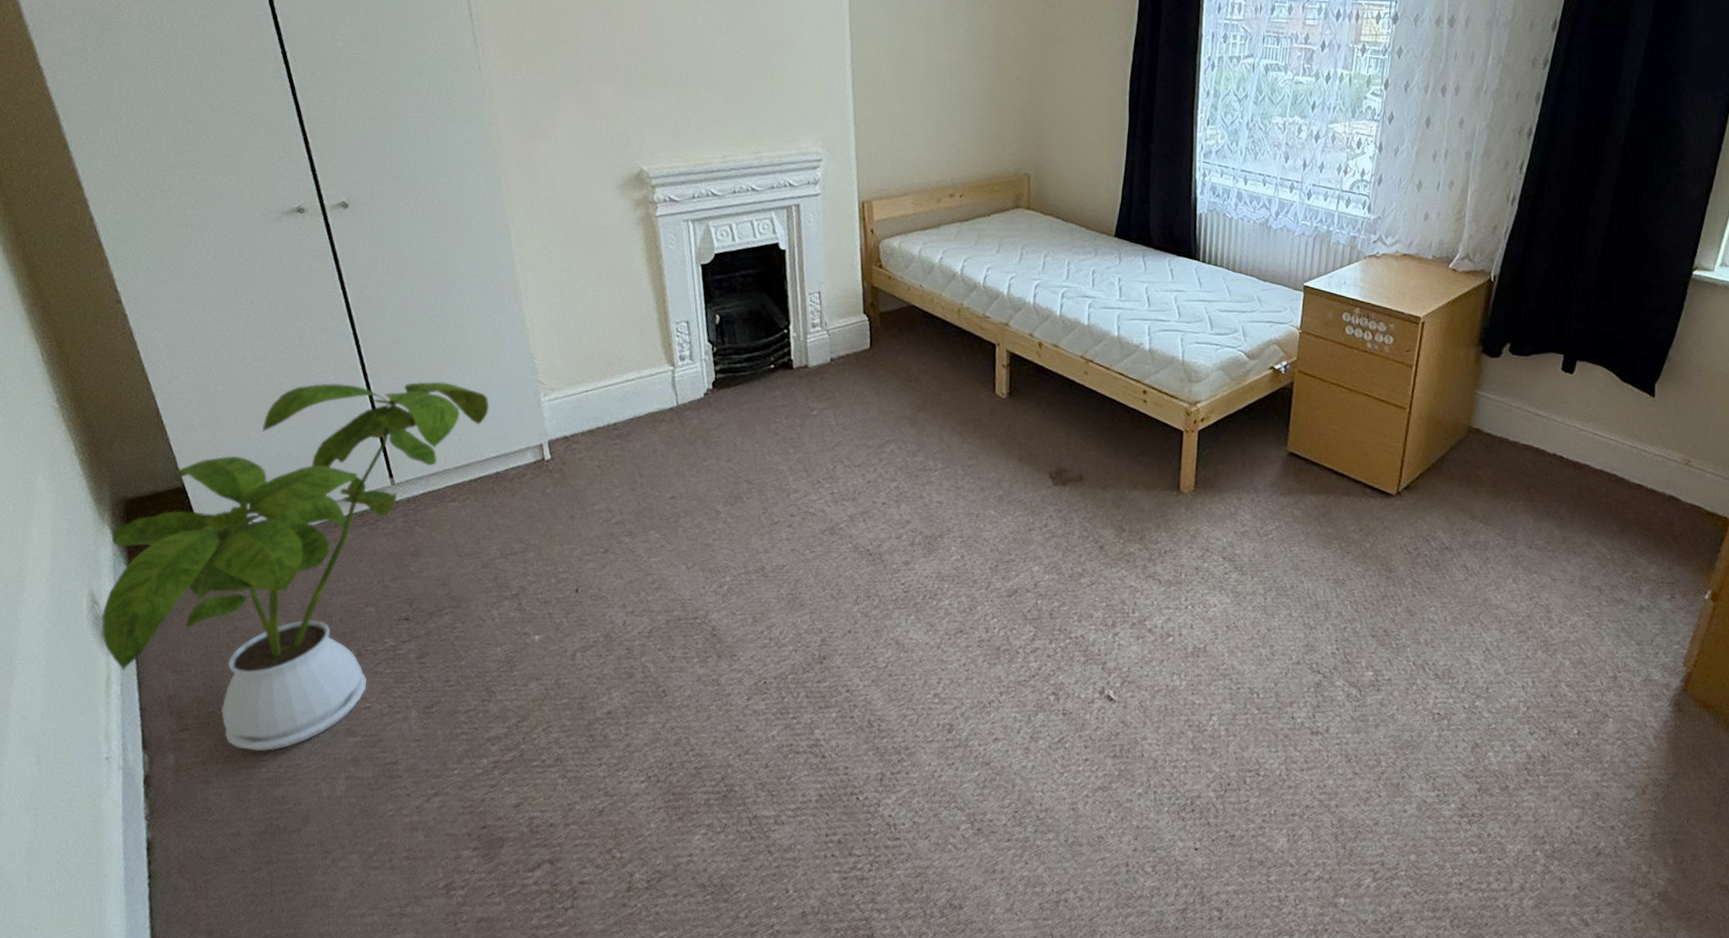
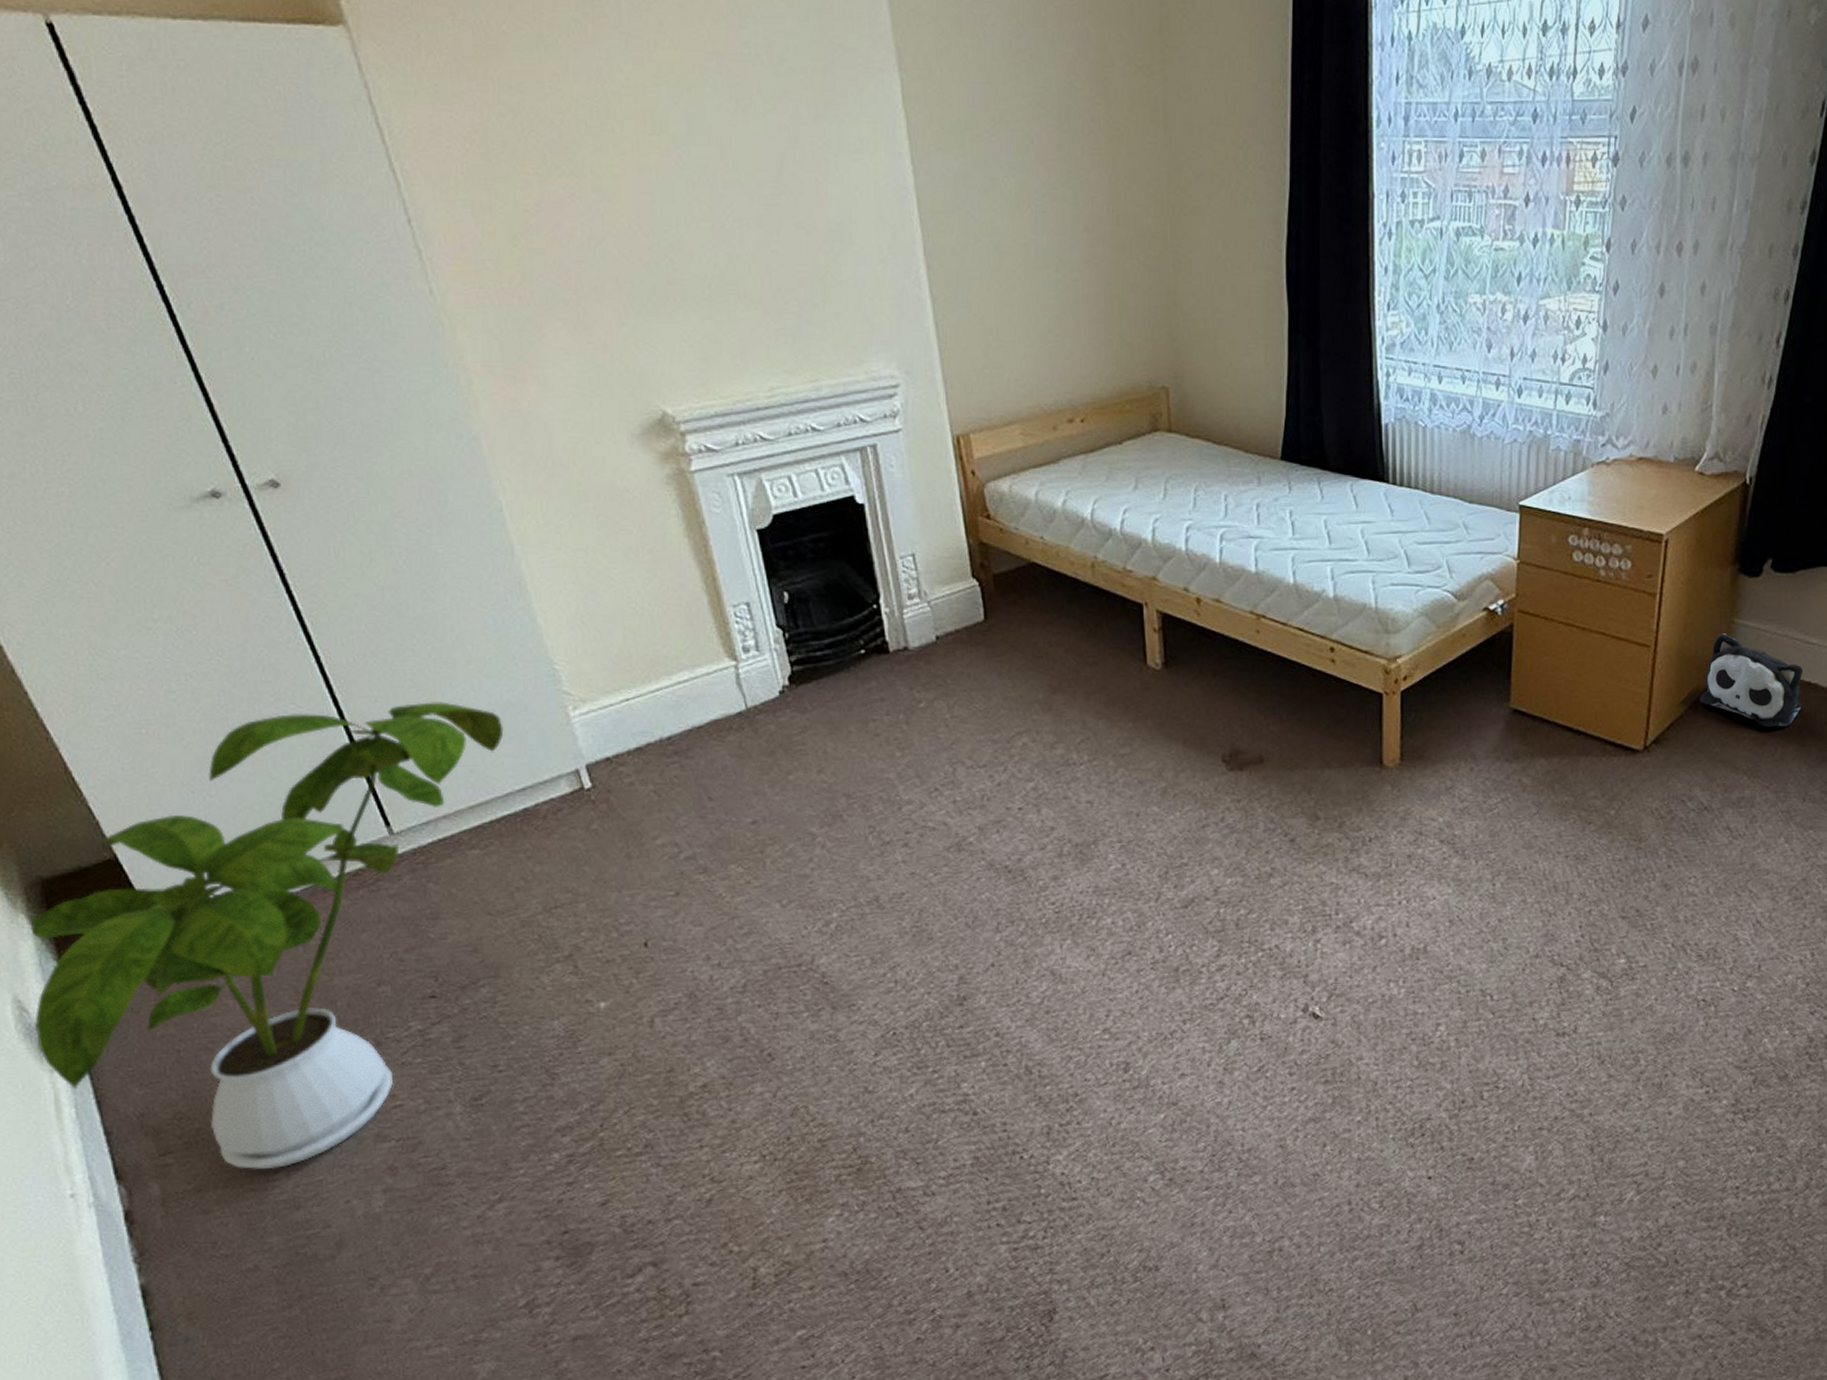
plush toy: none [1445,402,1533,484] -> present [1700,633,1803,727]

